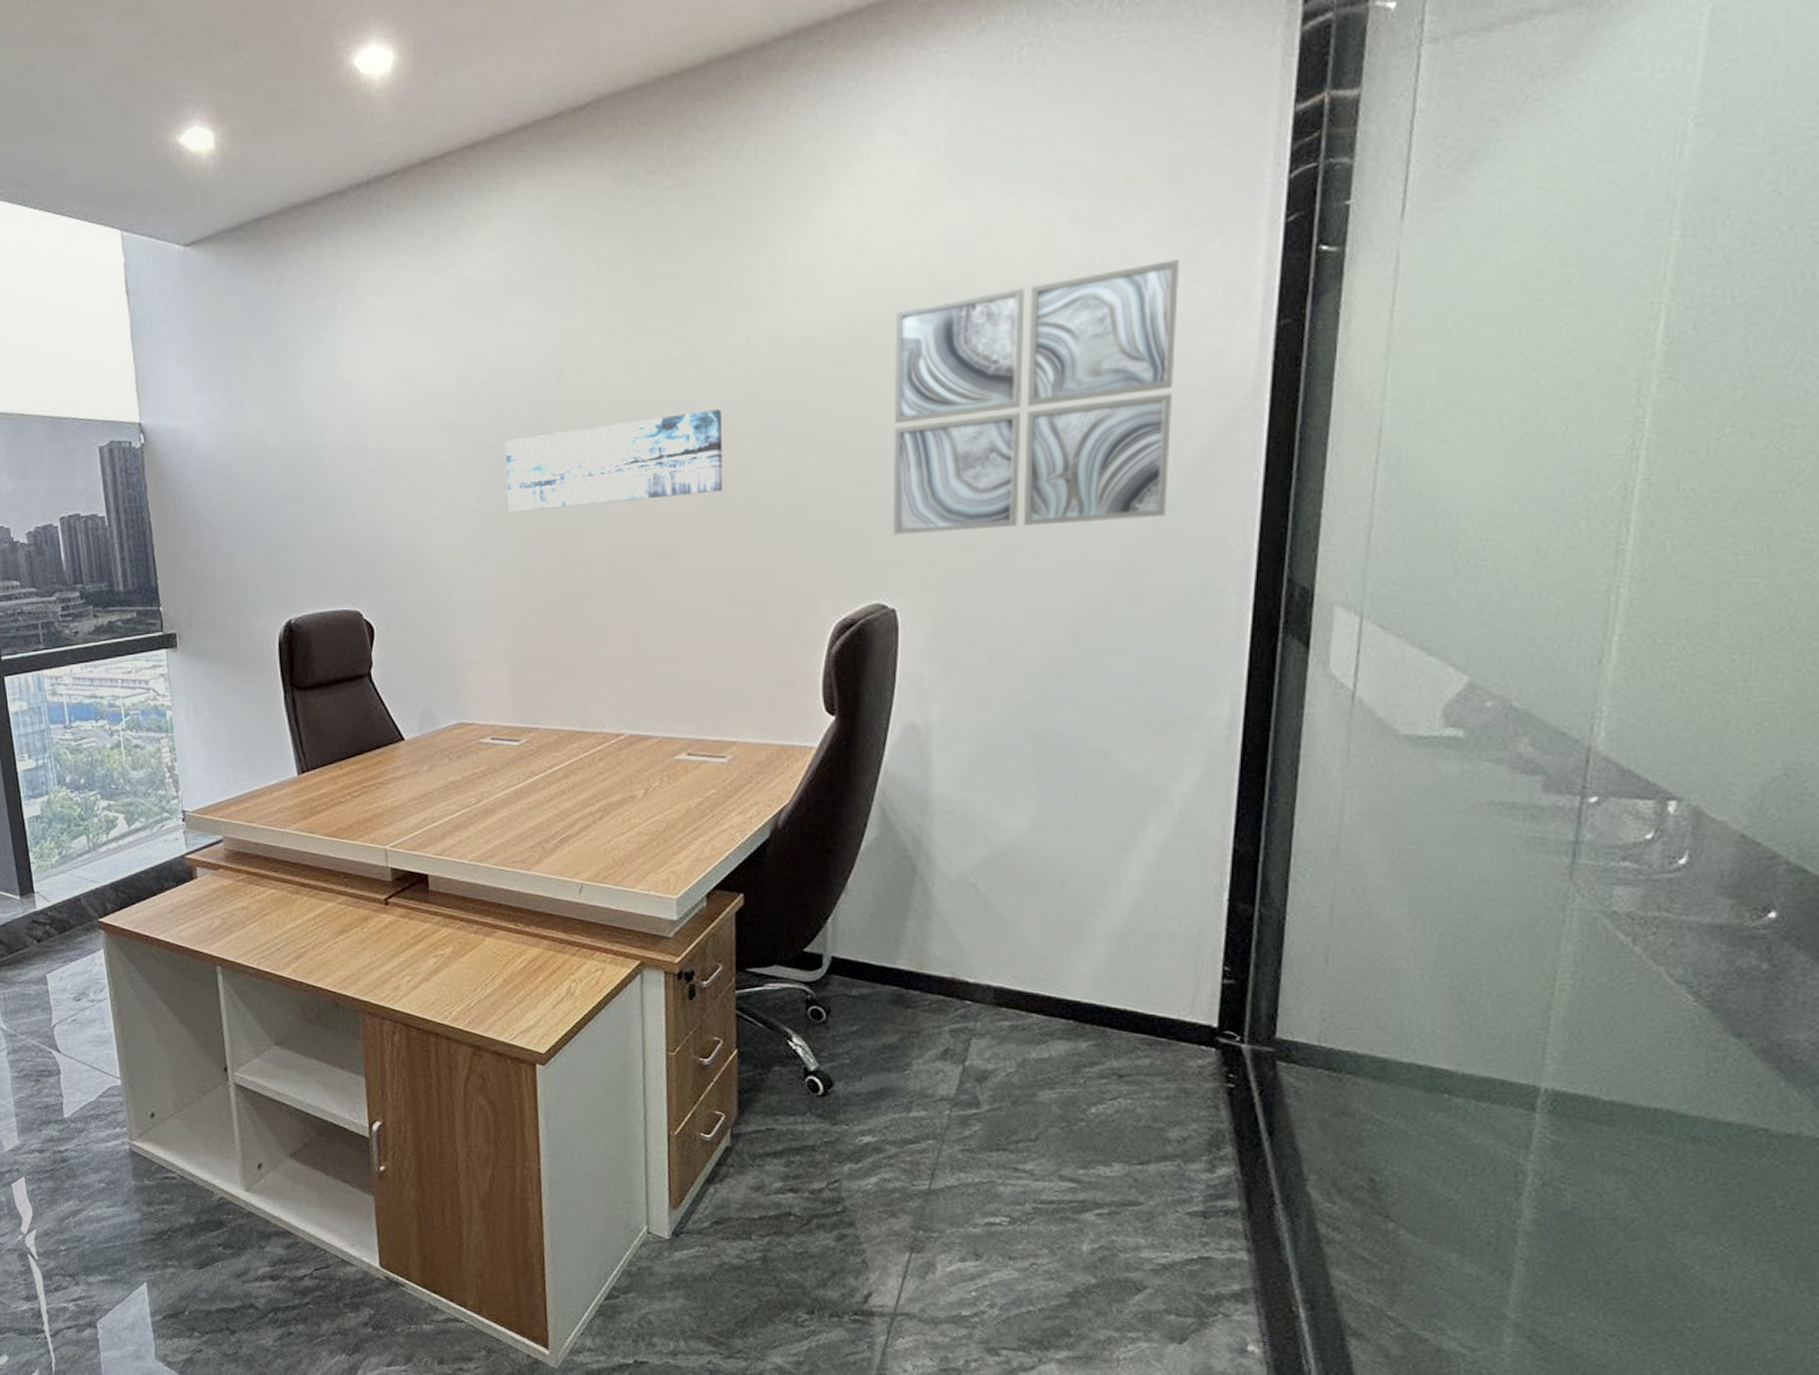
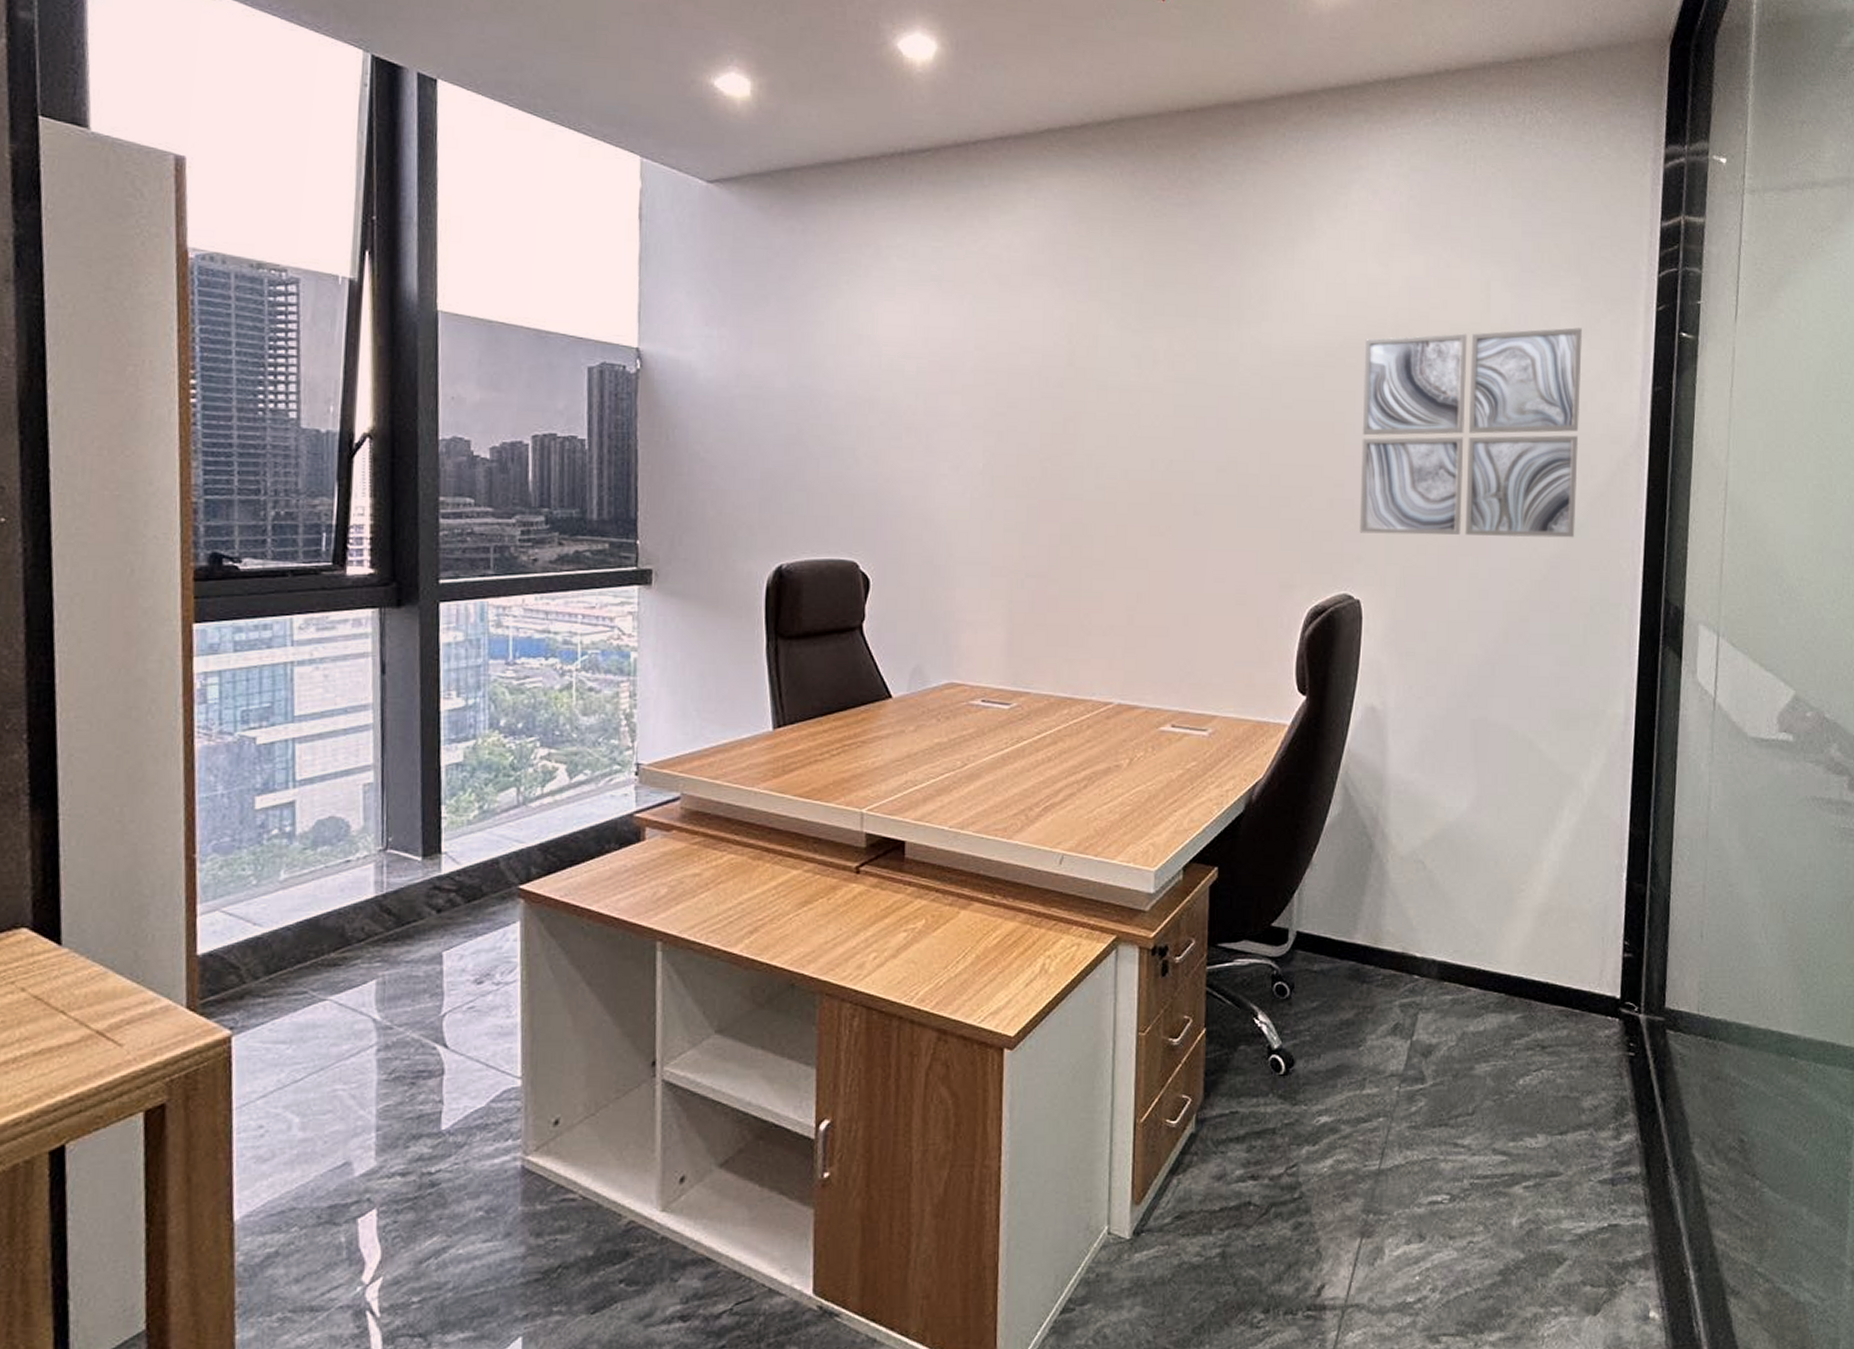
wall art: present [505,410,723,513] -> none [1015,404,1216,479]

